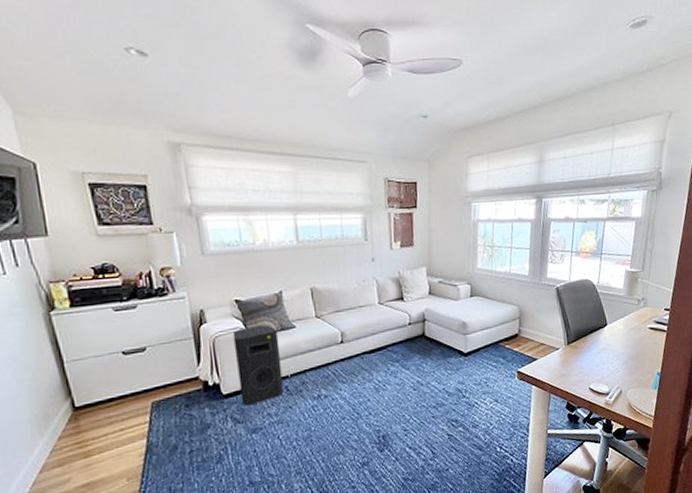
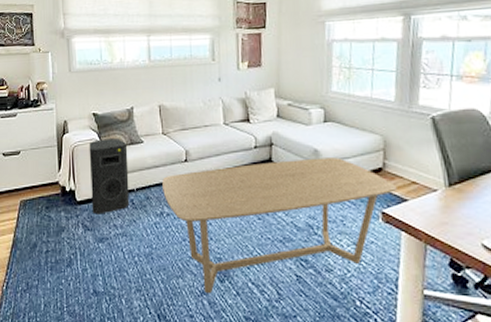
coffee table: none [318,328,529,464] -> present [162,157,397,294]

